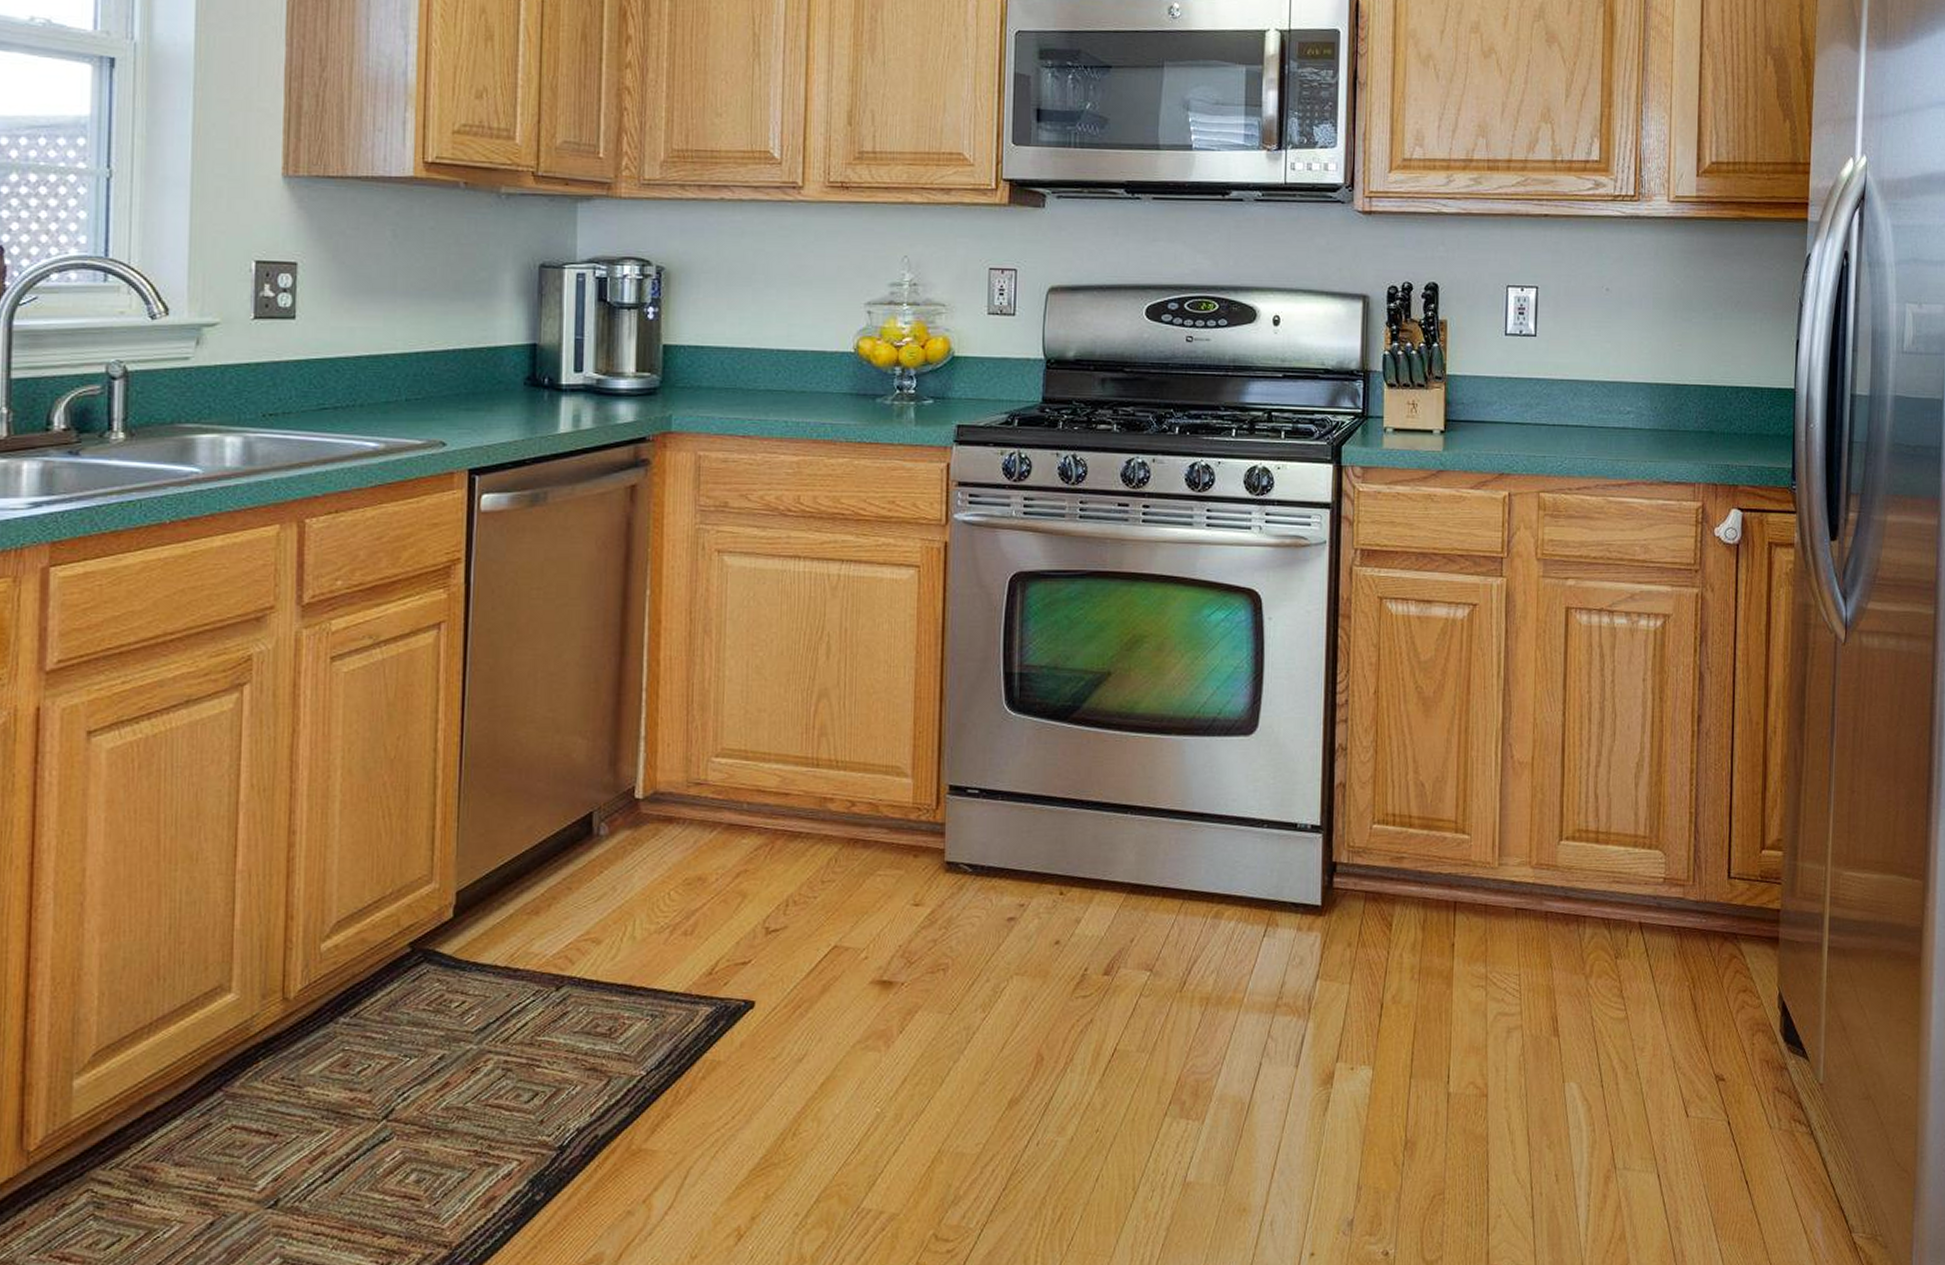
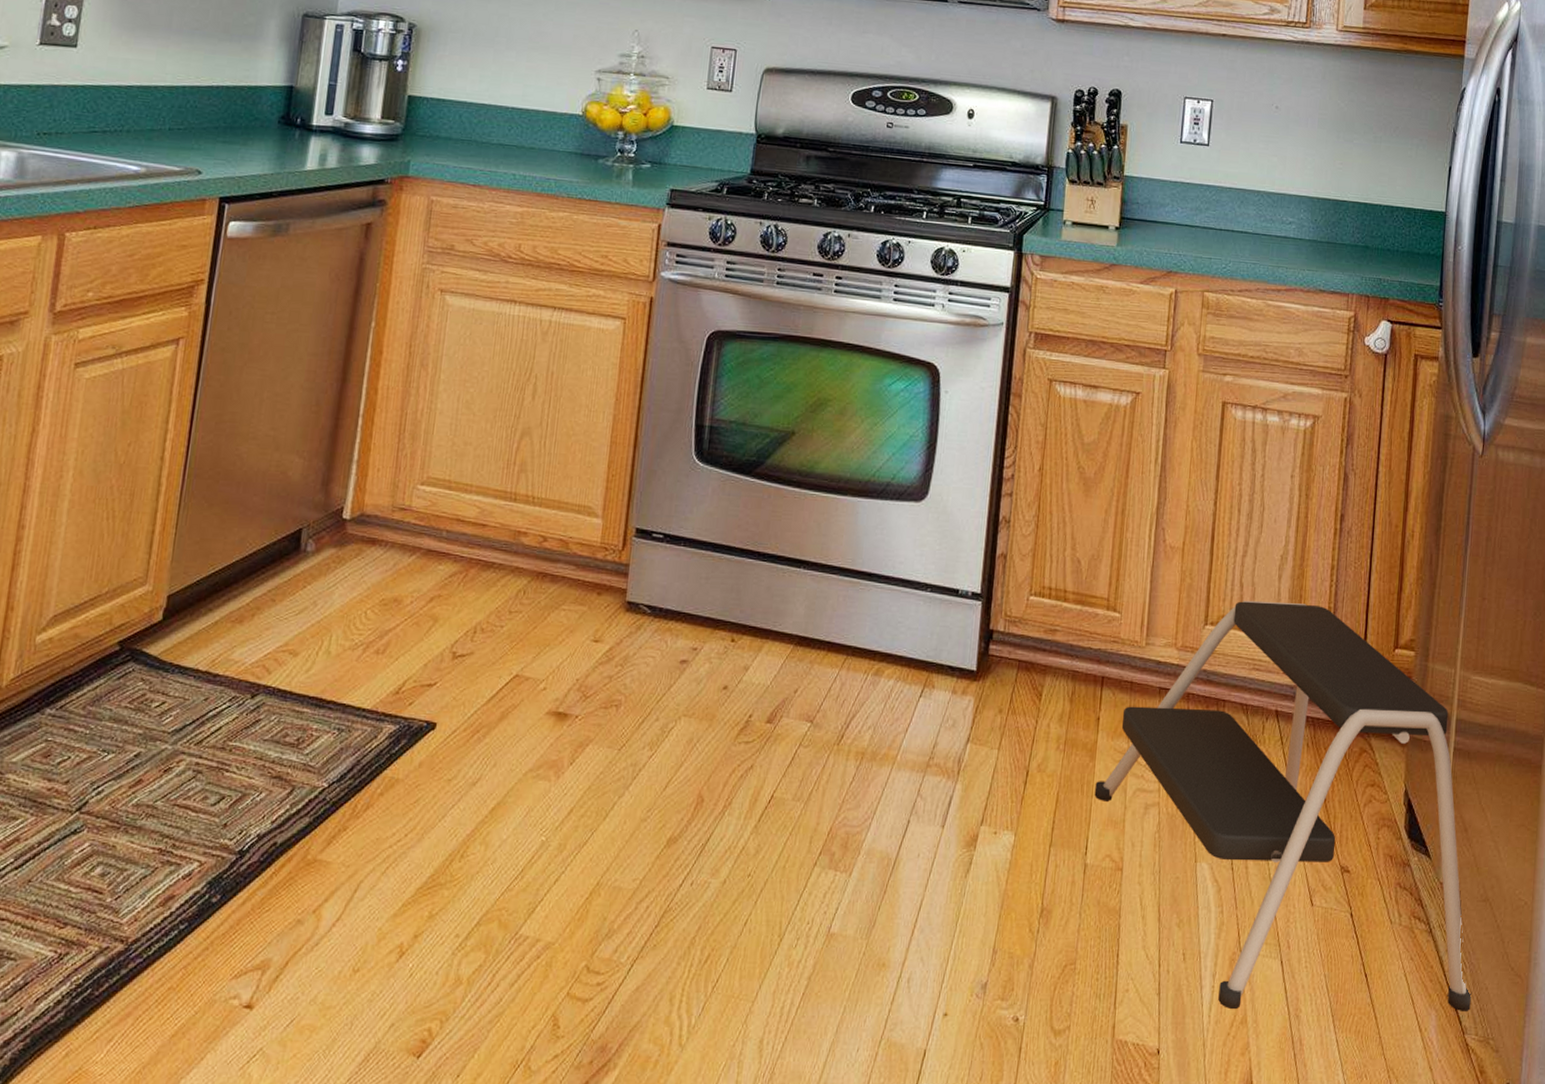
step stool: none [1453,811,1857,1227] -> present [1094,600,1472,1012]

